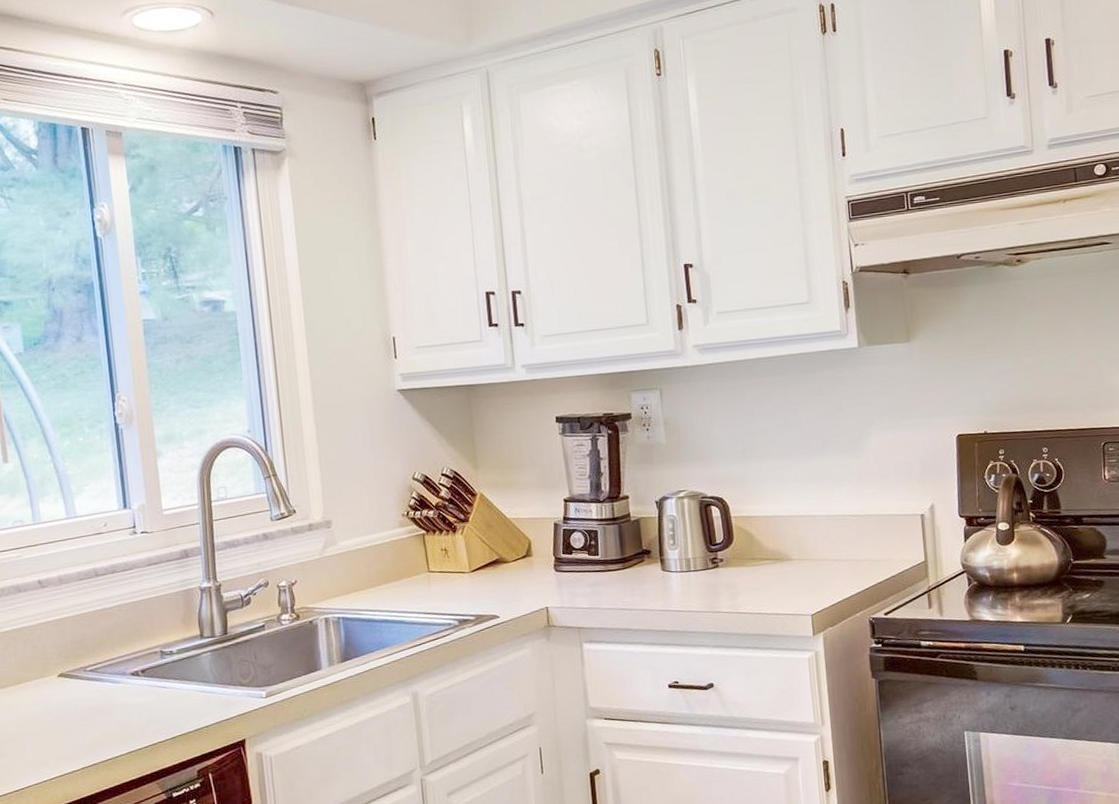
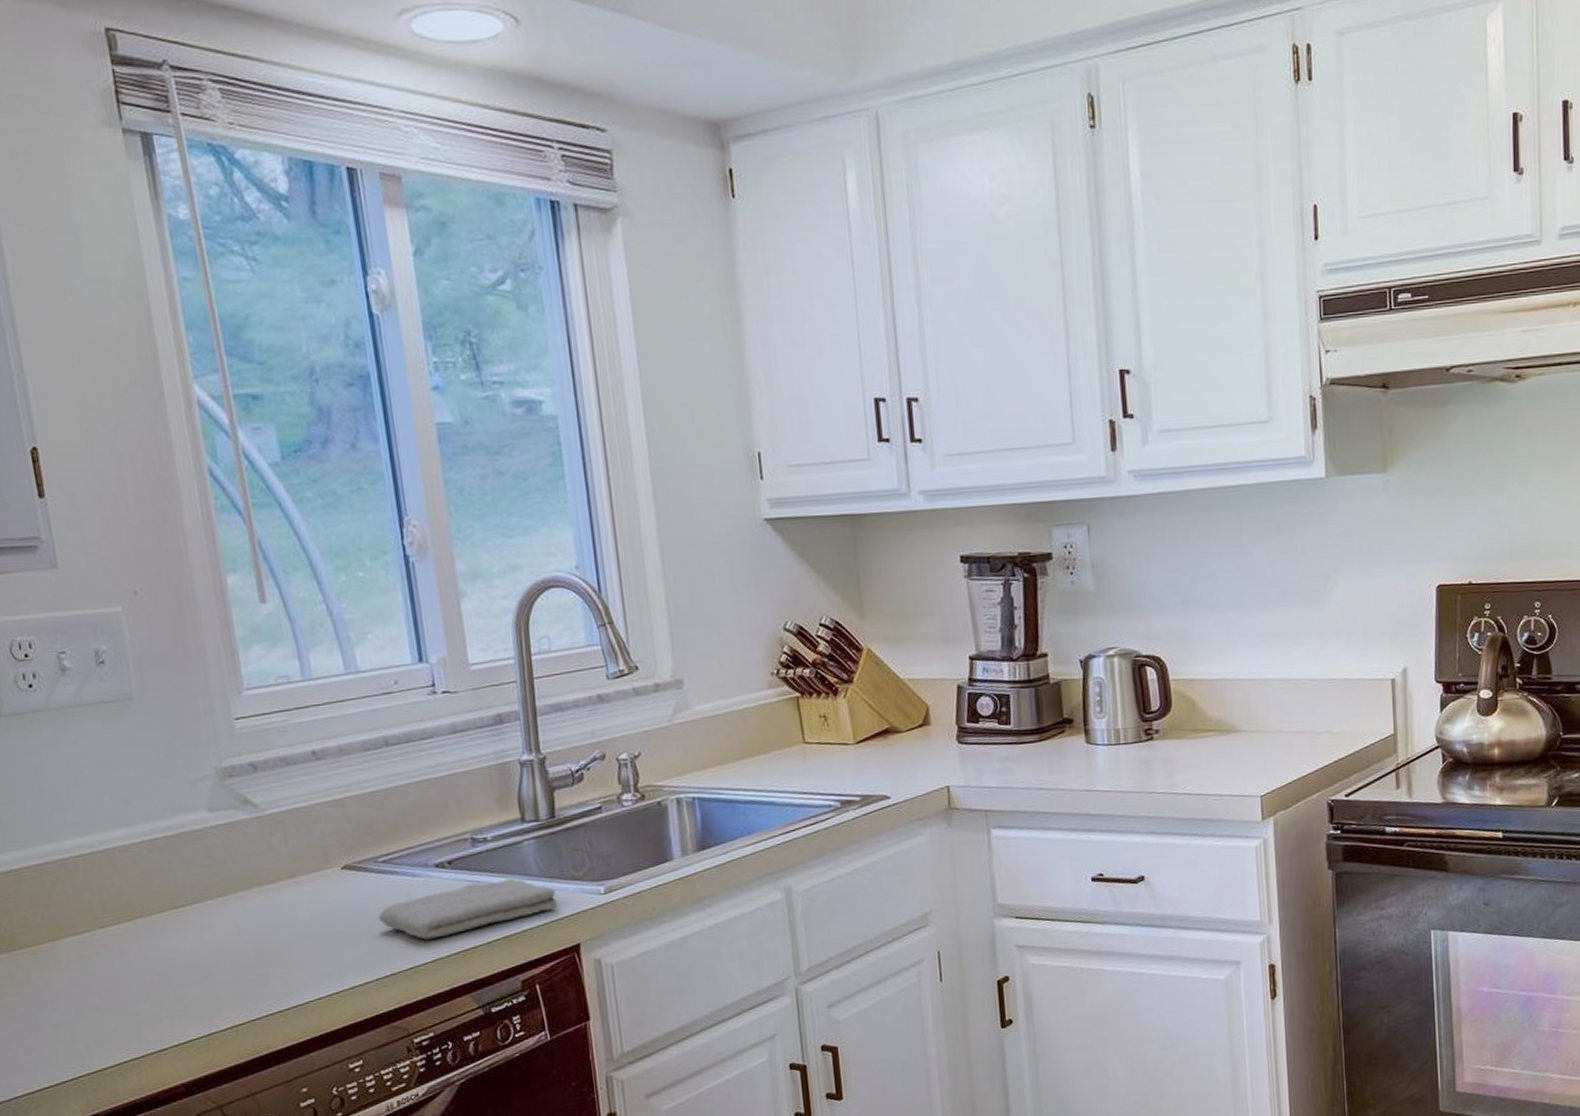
washcloth: none [85,684,229,735] -> present [378,878,559,940]

